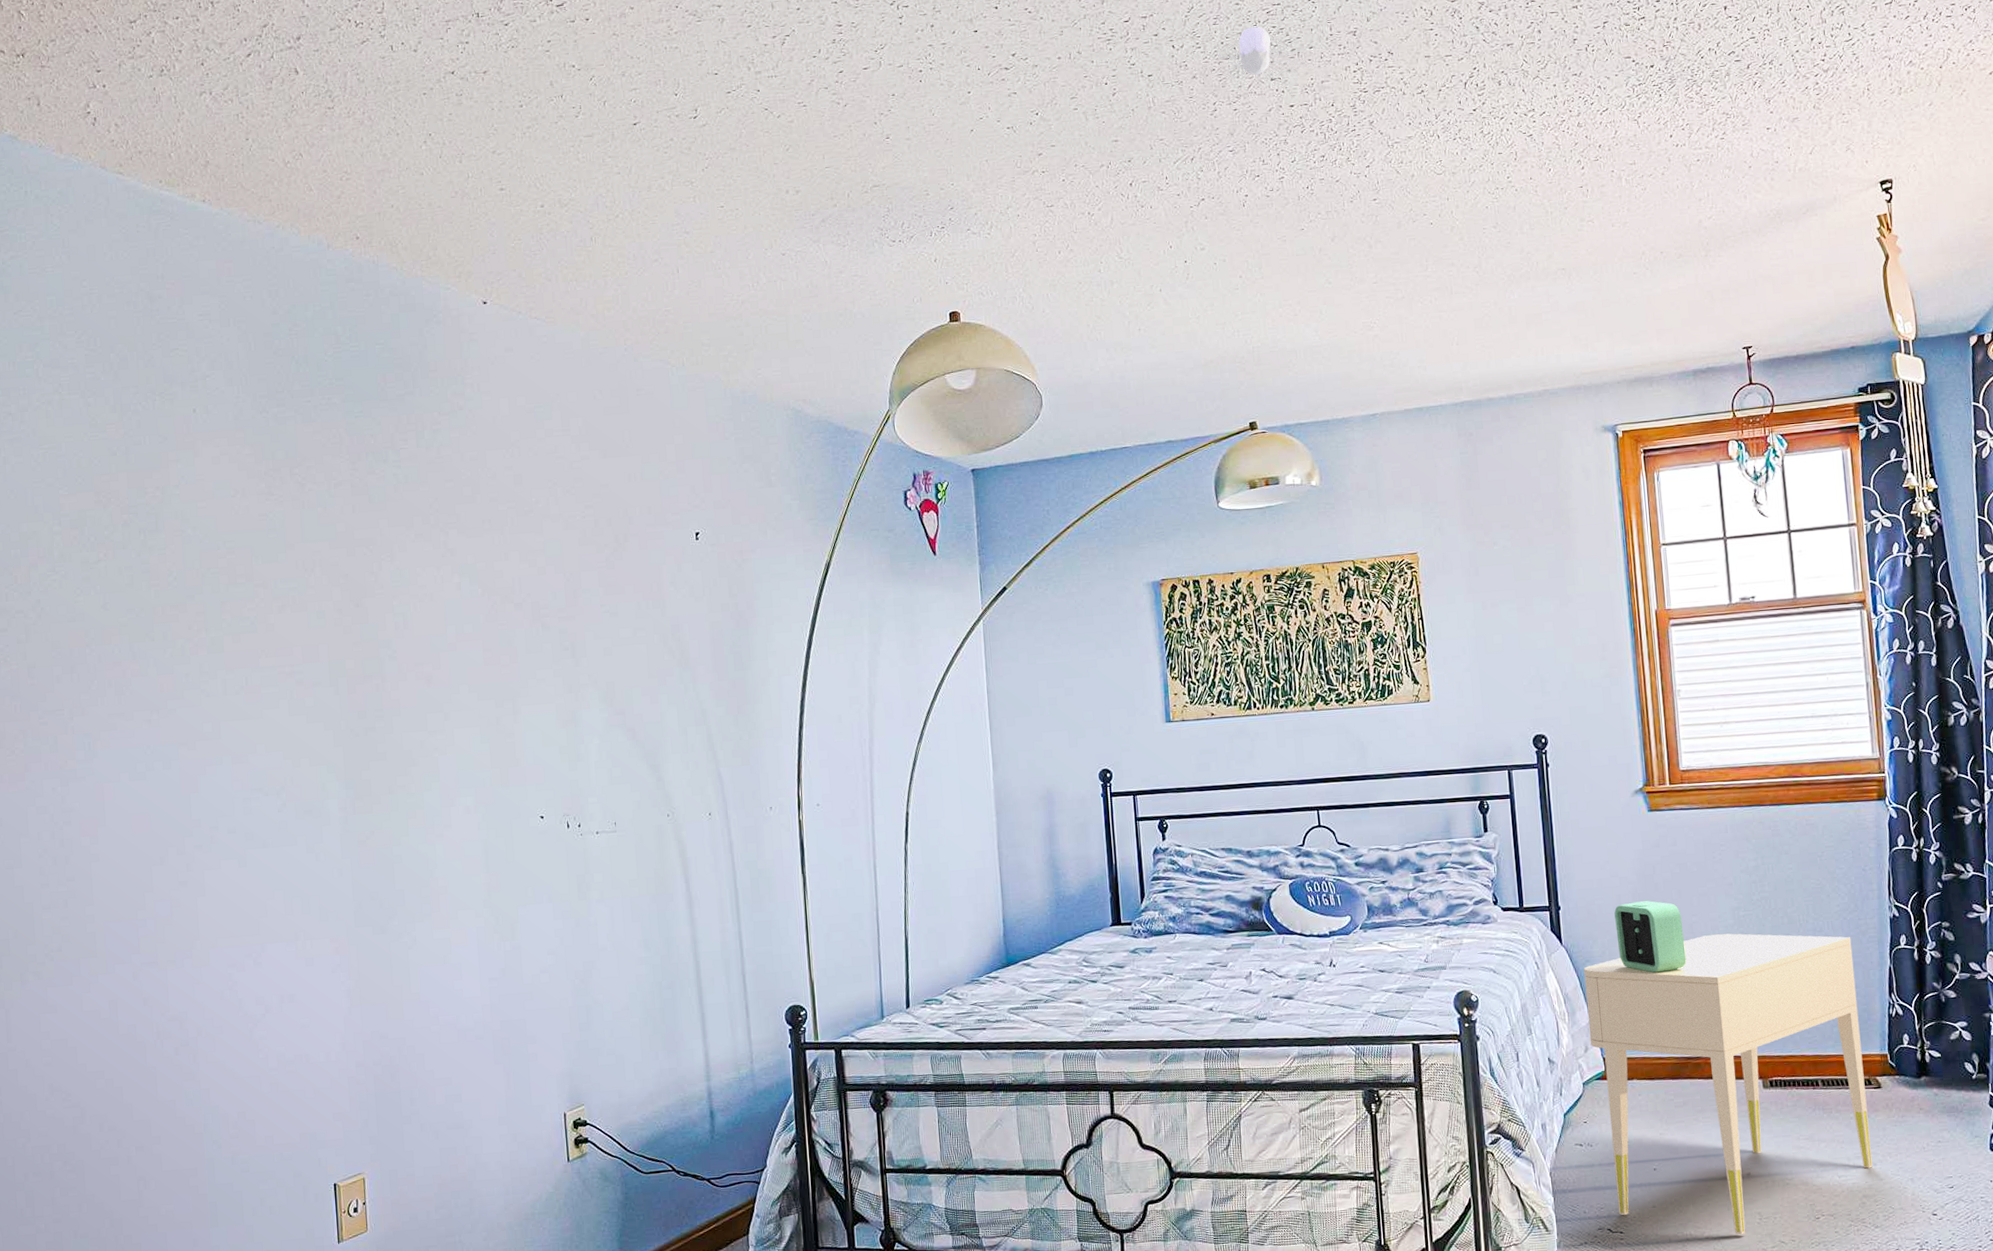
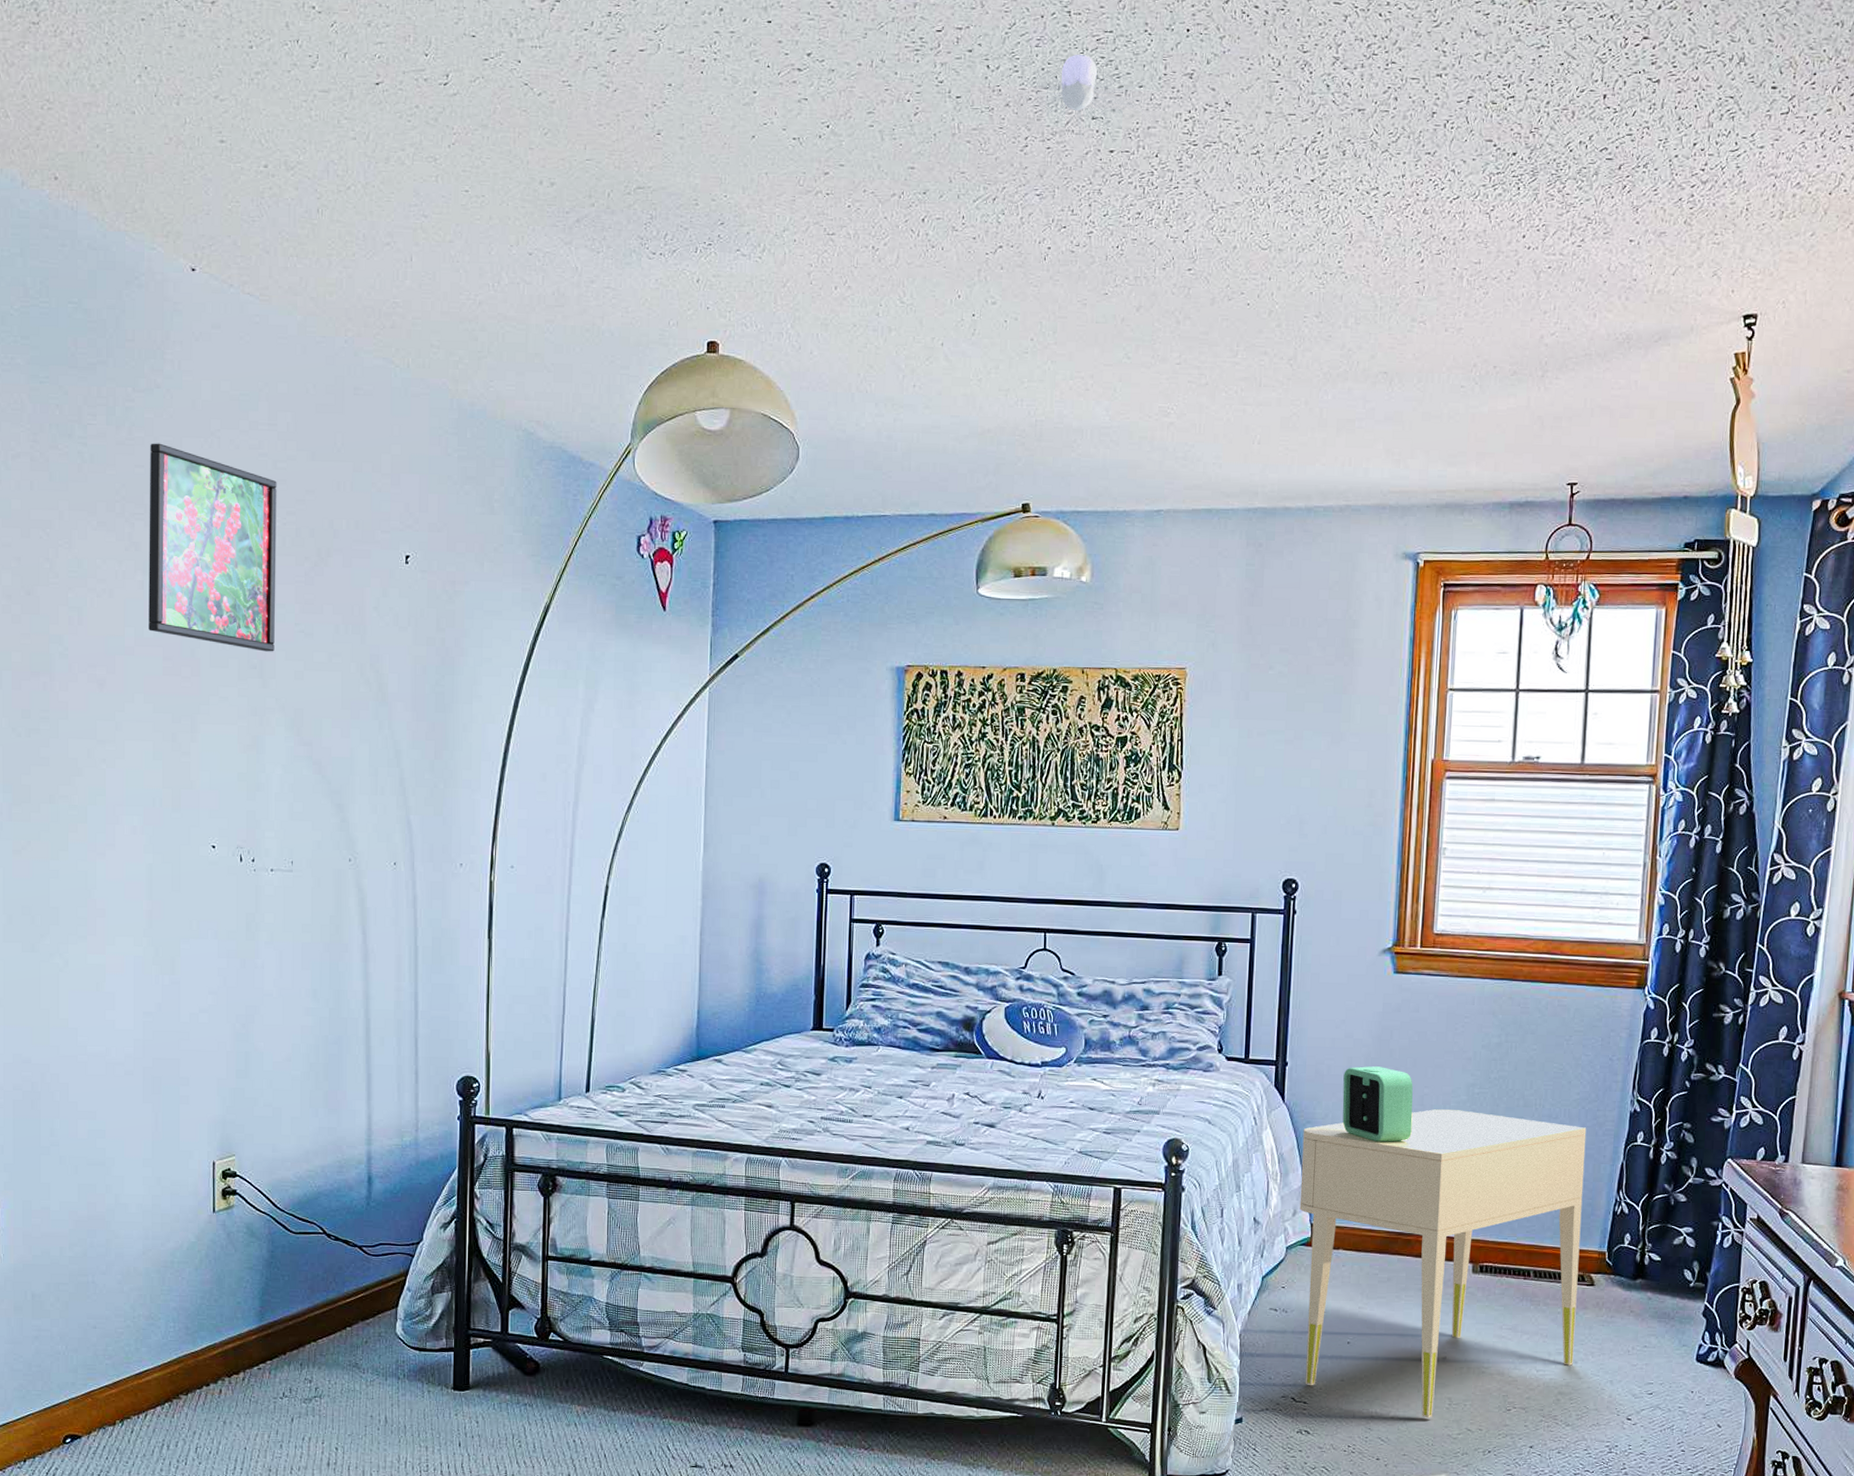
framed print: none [457,458,584,634] -> present [148,443,277,652]

